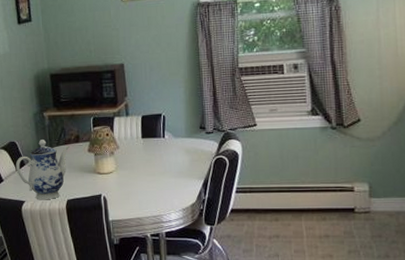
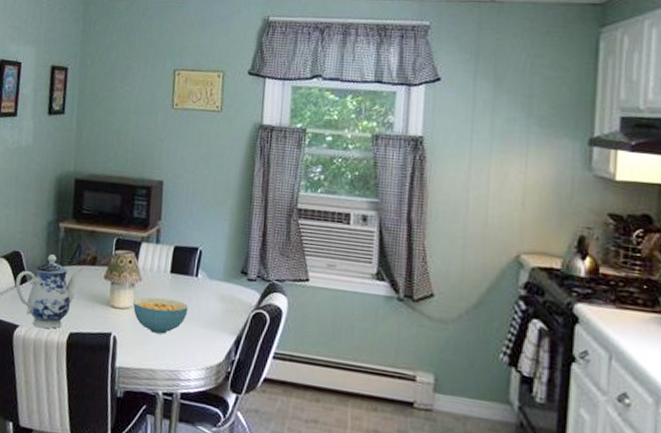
cereal bowl: none [115,159,161,189] -> present [133,297,188,334]

